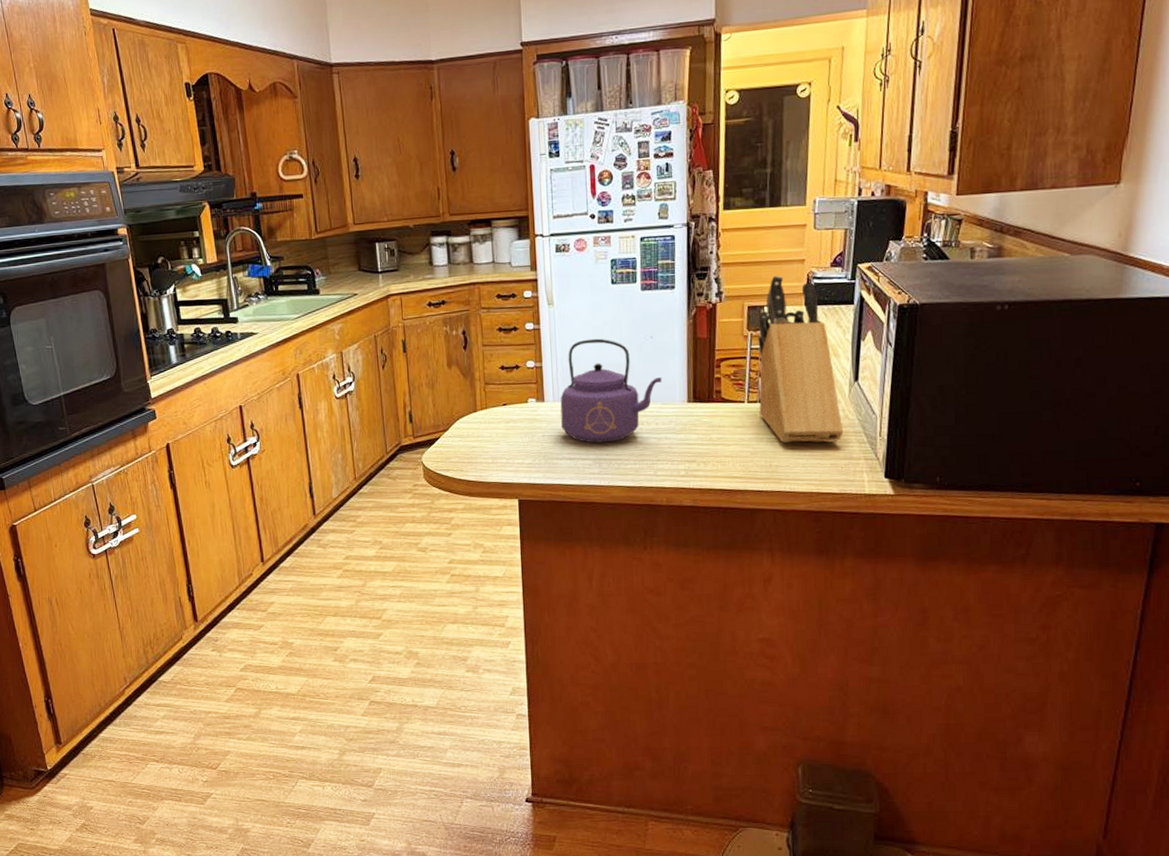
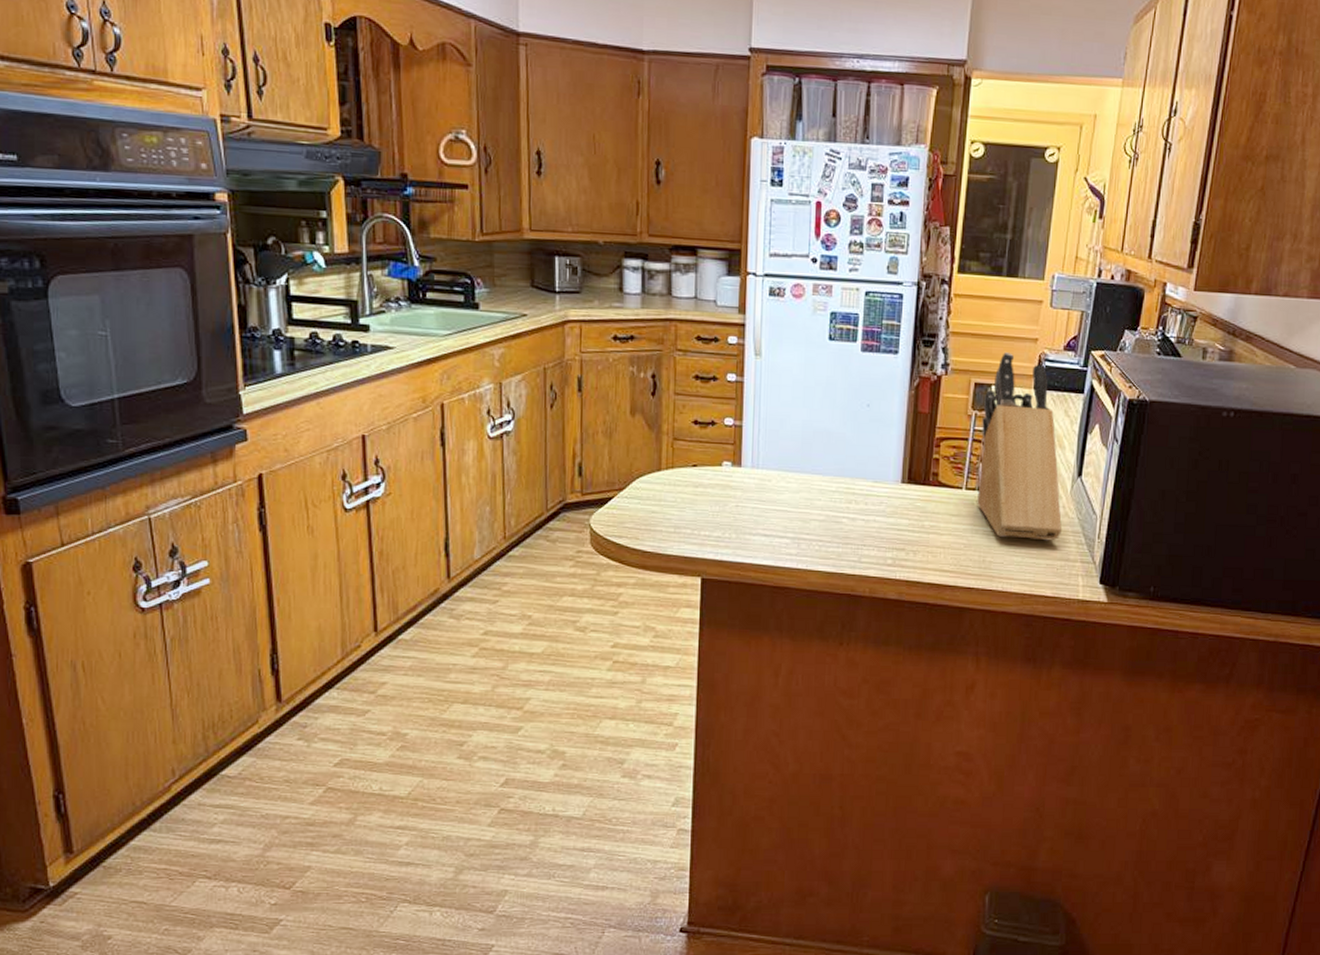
kettle: present [560,338,662,443] -> none [758,399,876,521]

